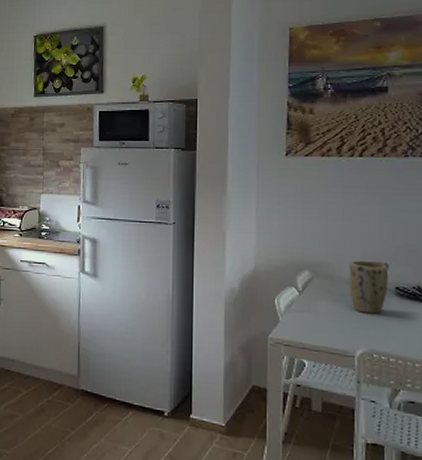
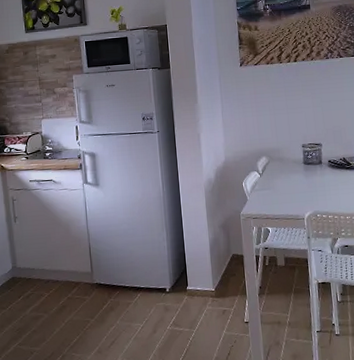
plant pot: present [349,261,388,314] -> none [295,143,323,184]

